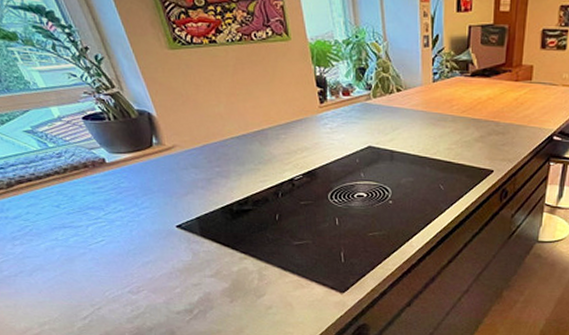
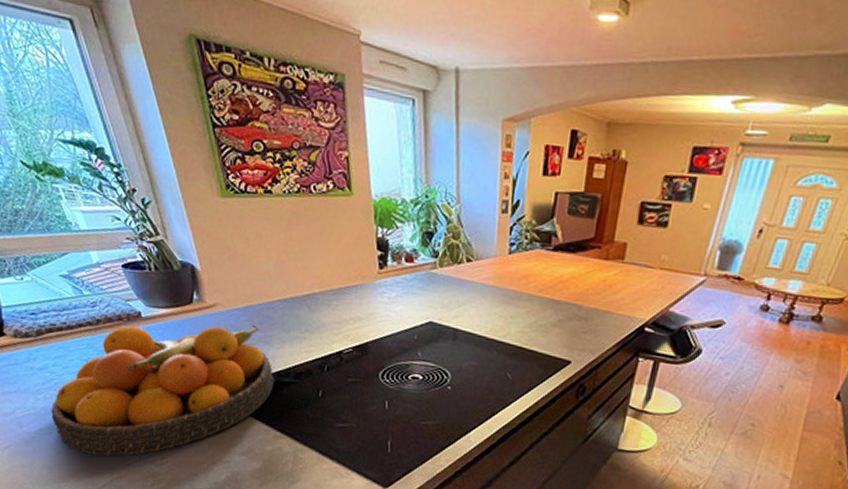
fruit bowl: none [28,161,235,291] -> present [51,324,275,457]

